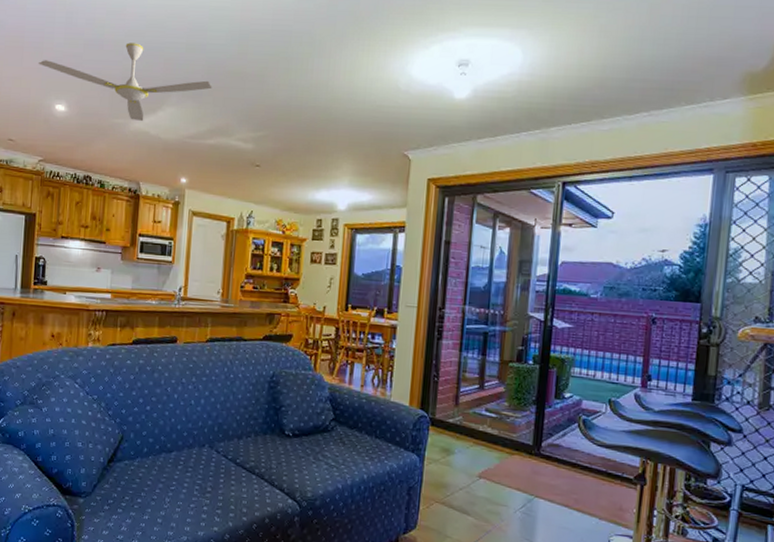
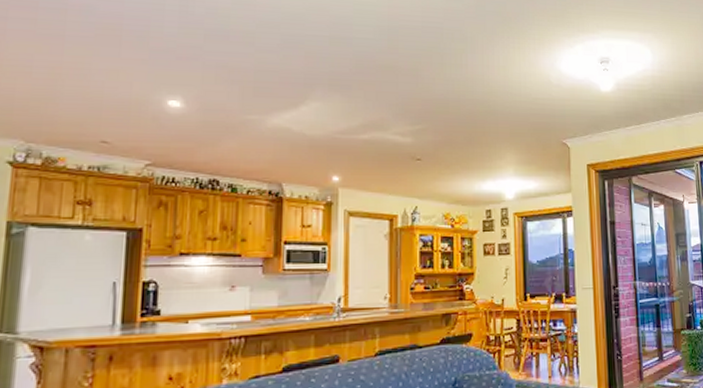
ceiling fan: present [38,43,212,121] -> none [142,34,362,117]

